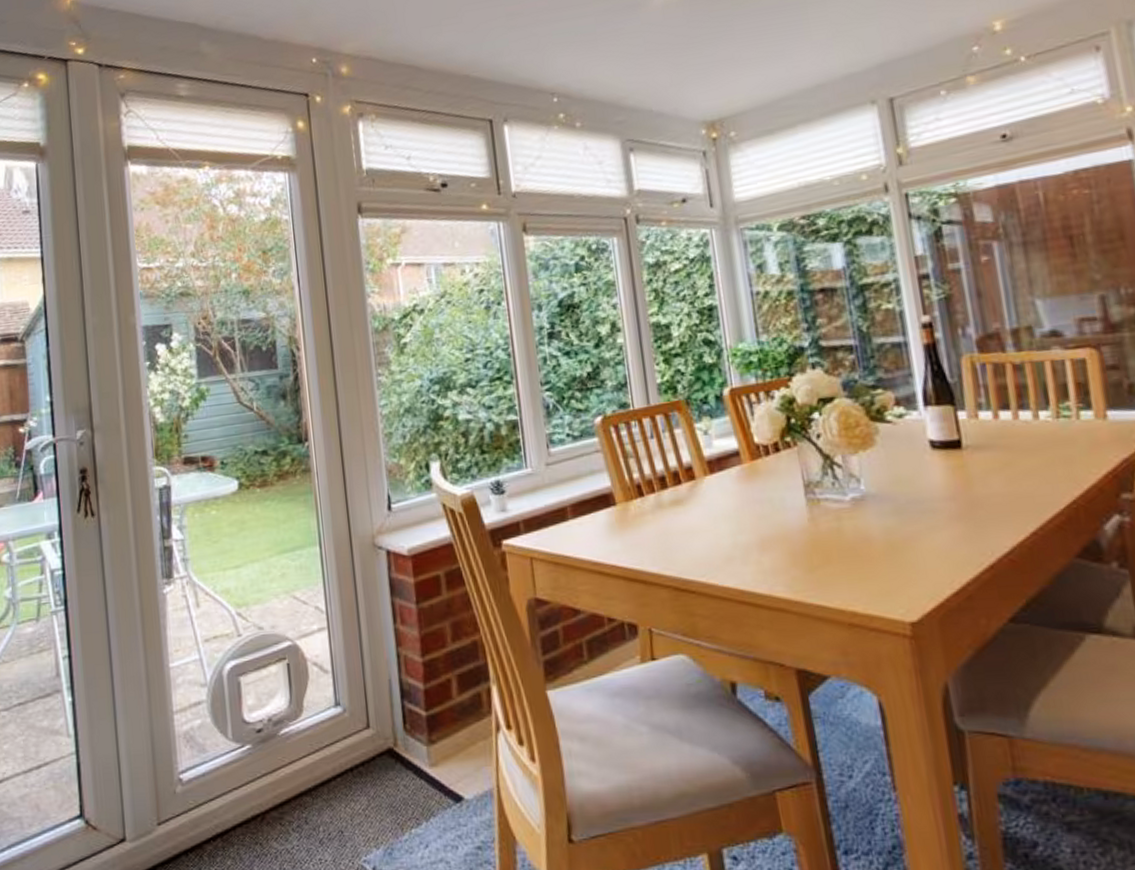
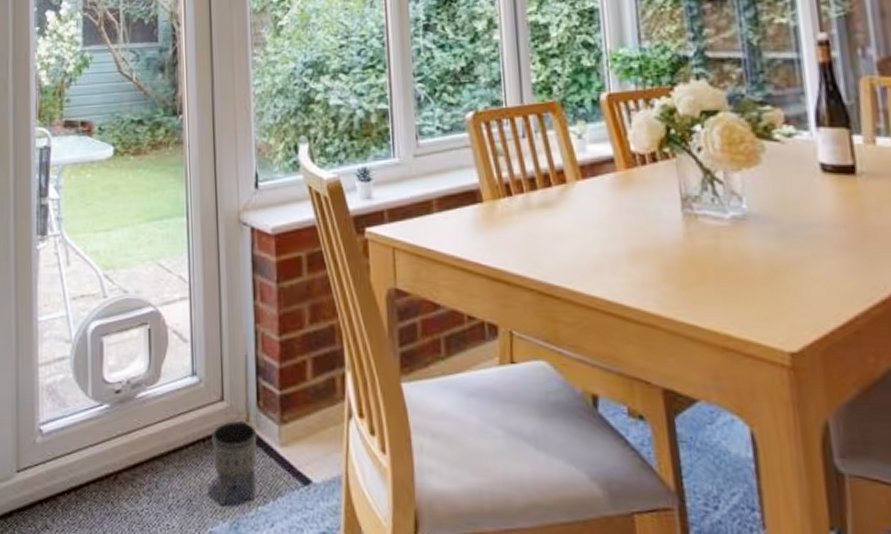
planter: none [360,747,408,834] -> present [212,421,257,506]

